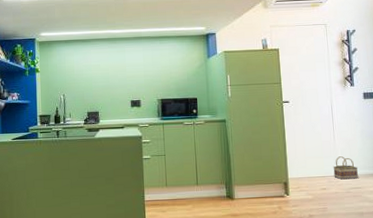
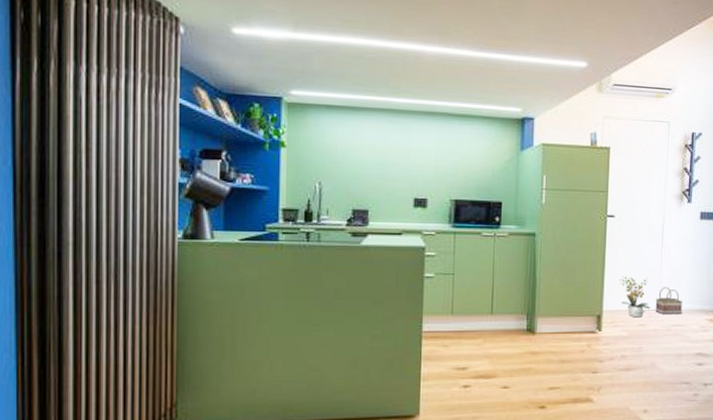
potted plant: none [300,149,329,183] -> present [620,276,650,318]

